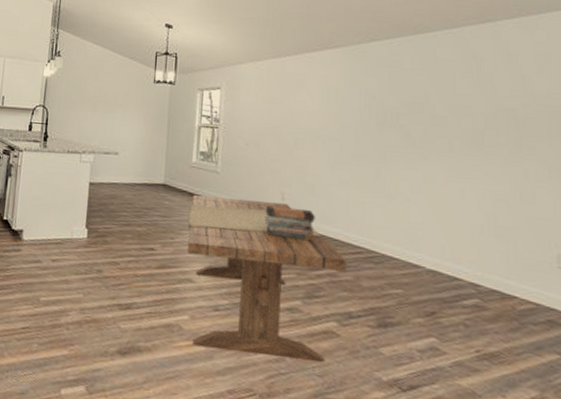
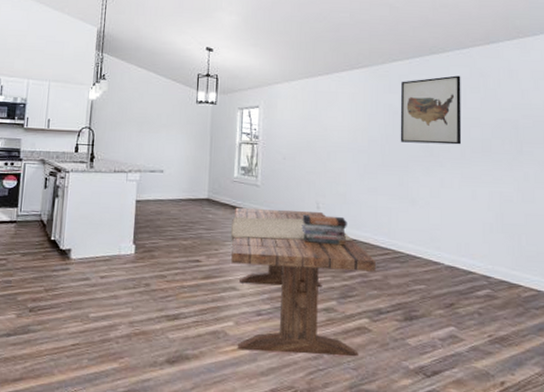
wall art: none [377,58,450,136] -> present [400,75,462,145]

